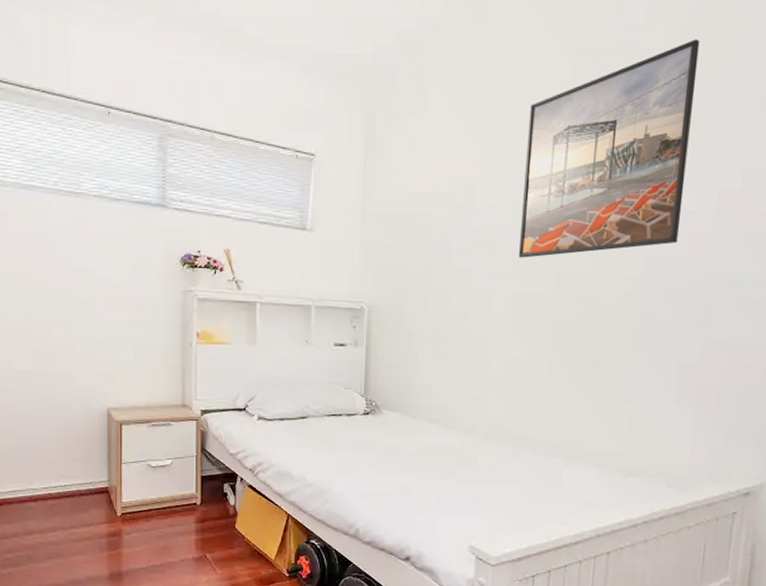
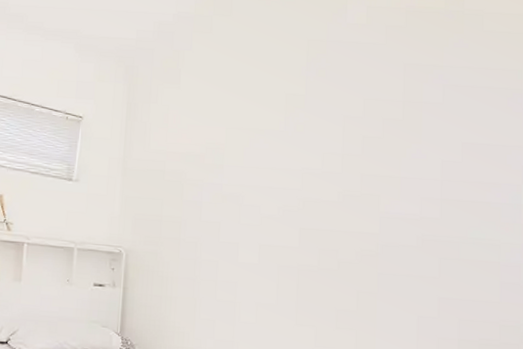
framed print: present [518,39,700,258] -> none [263,37,414,214]

